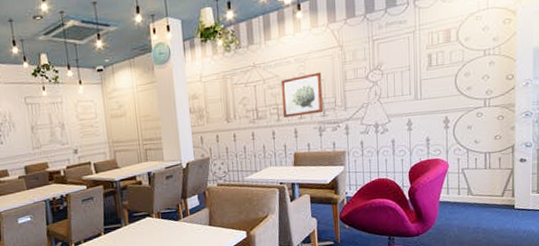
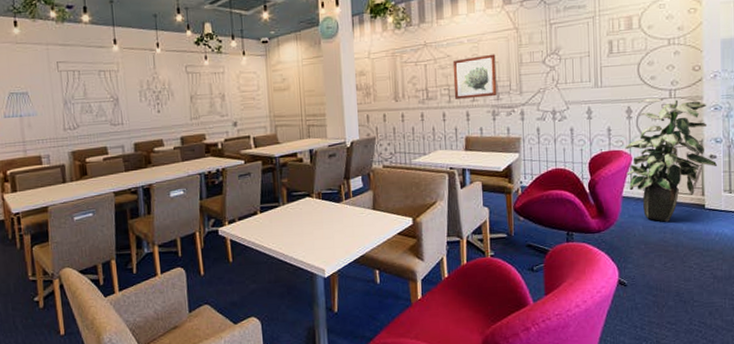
indoor plant: none [442,107,527,223] -> present [625,98,718,222]

